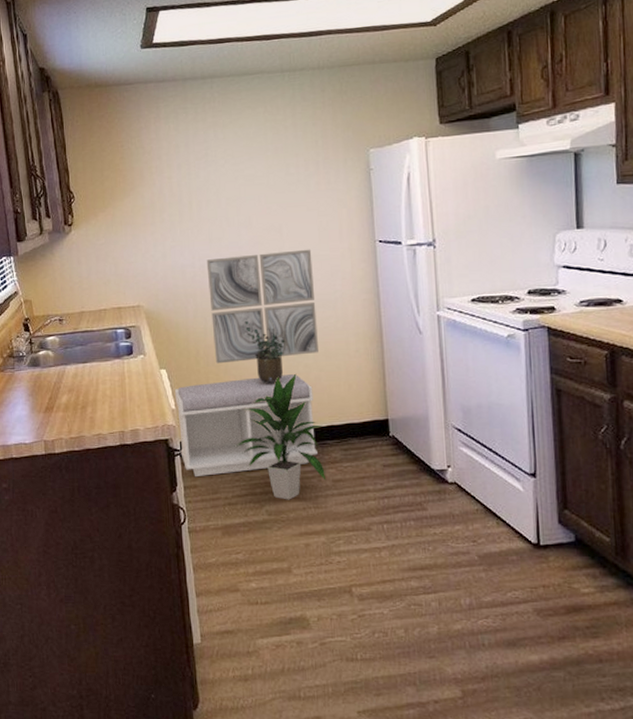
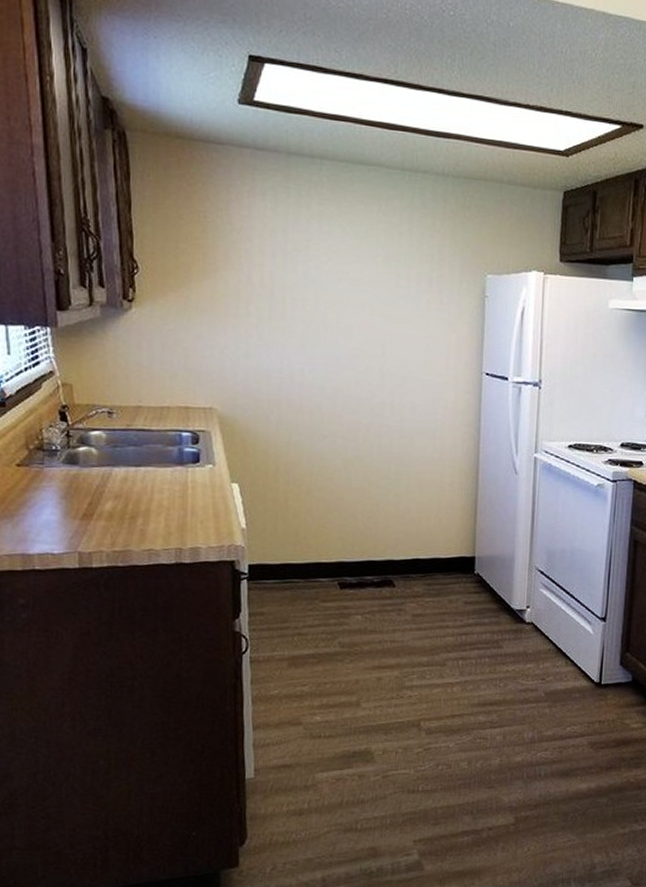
bench: present [175,374,318,476] -> none [247,502,401,603]
wall art: present [206,249,318,364] -> none [296,366,415,484]
indoor plant: present [234,373,327,500] -> none [310,501,408,633]
potted plant: present [245,321,286,383] -> none [334,440,378,510]

